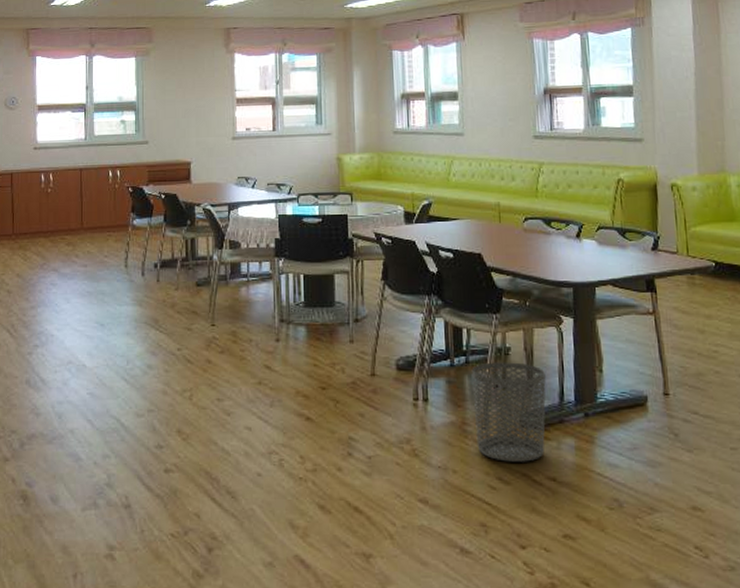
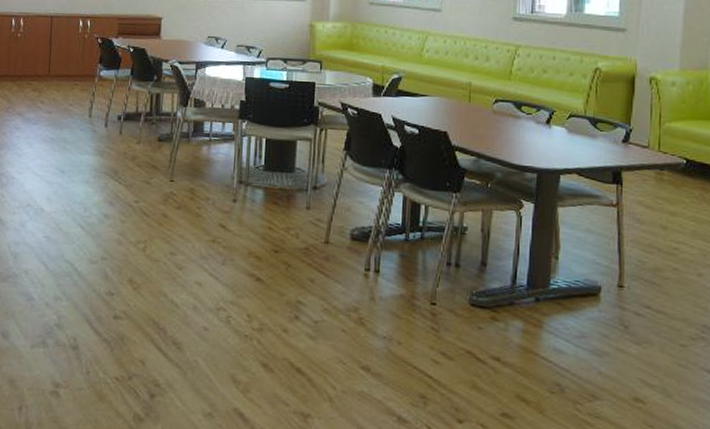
waste bin: present [471,362,546,462] -> none [424,240,500,340]

